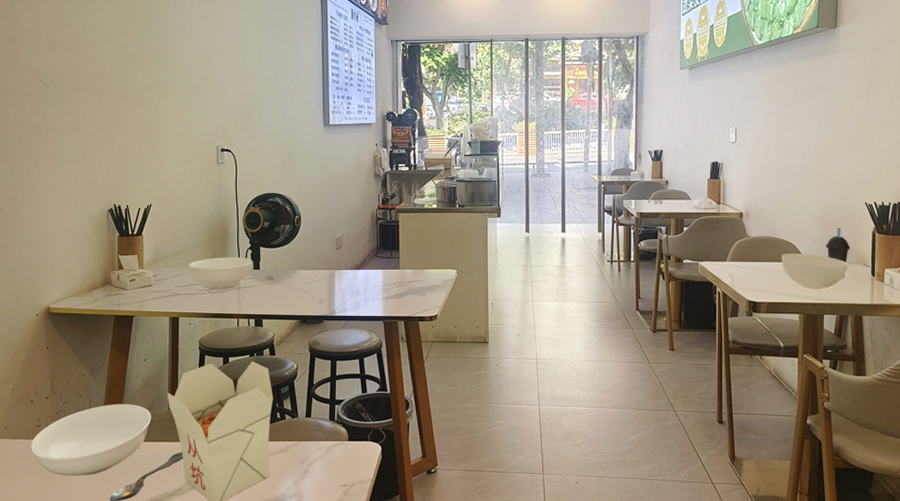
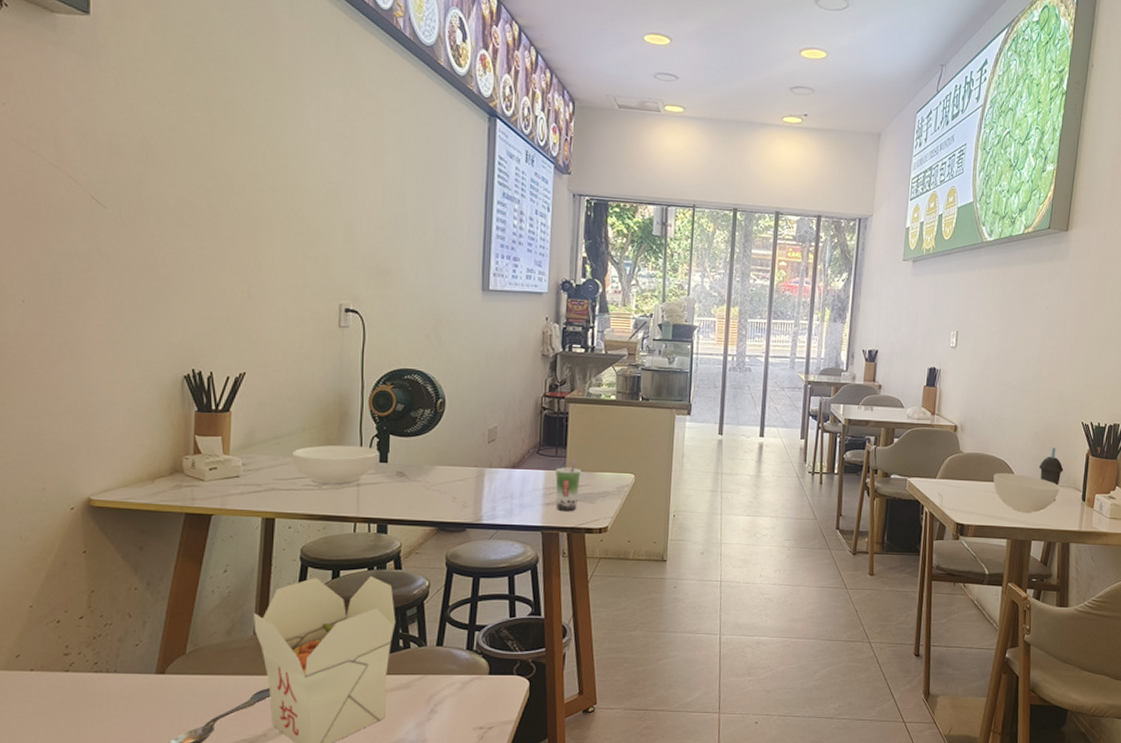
bowl: present [30,404,152,476] -> none [53,627,230,719]
beverage cup: none [390,260,413,304] -> present [554,460,582,512]

